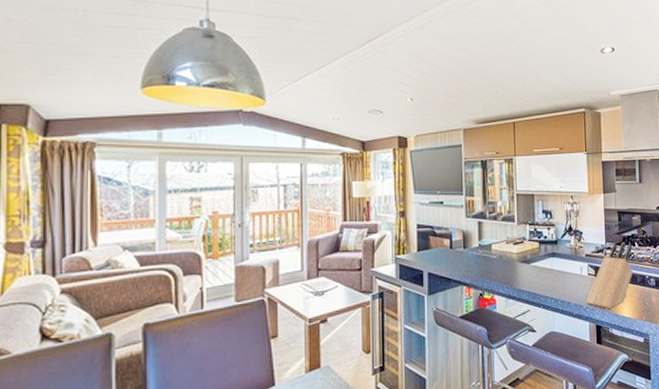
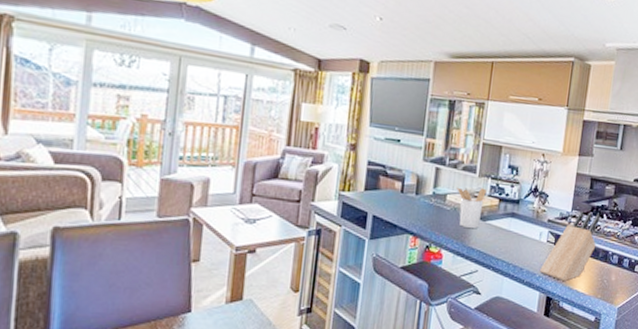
utensil holder: none [500,234,526,273] -> present [457,187,487,229]

